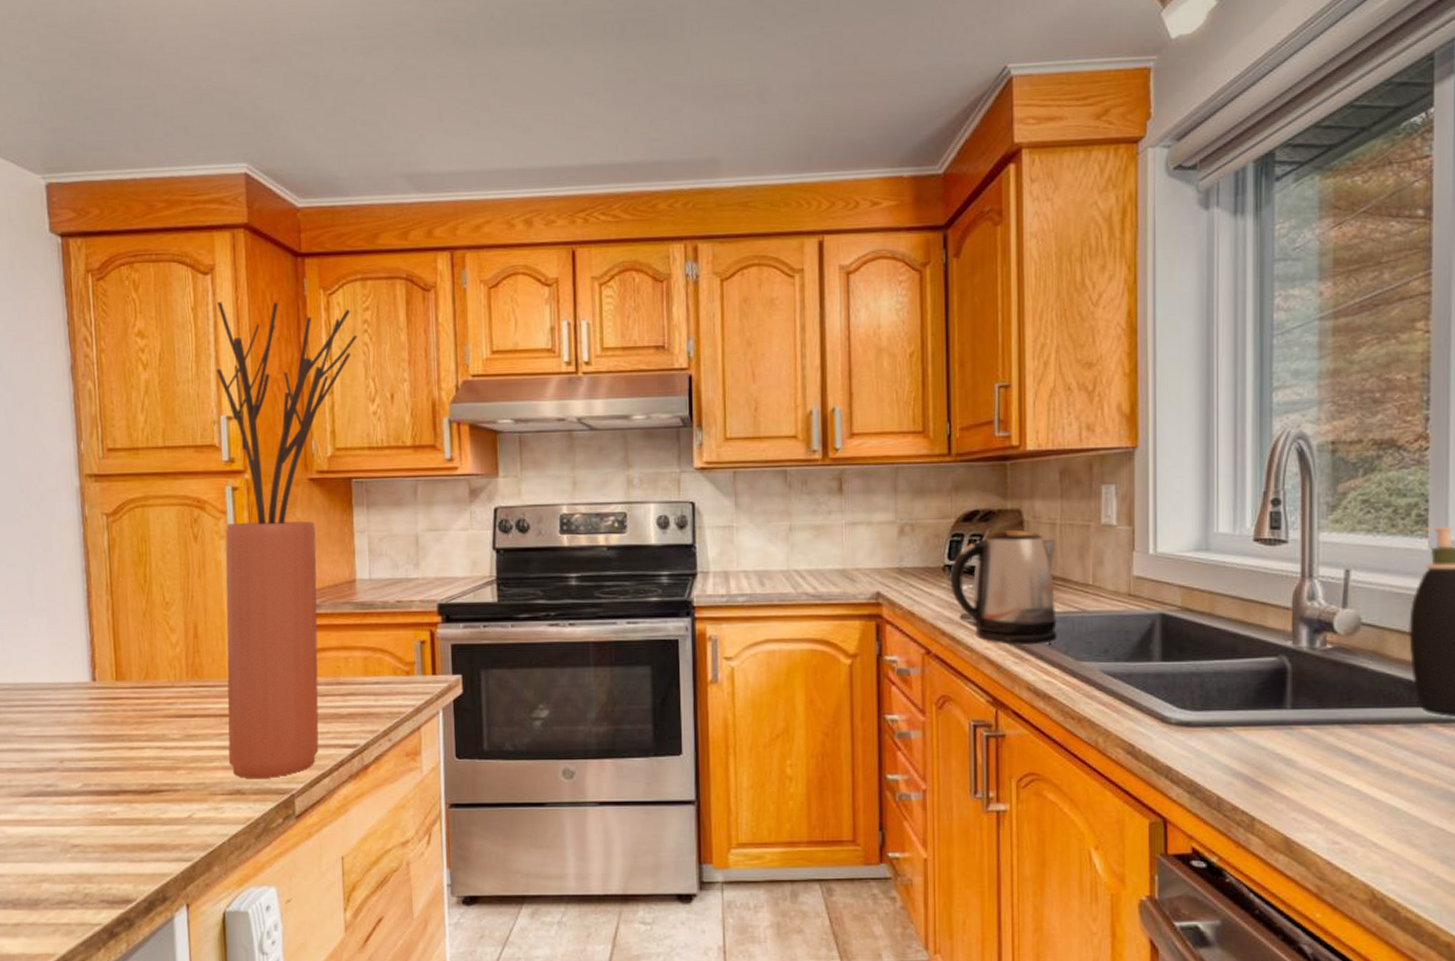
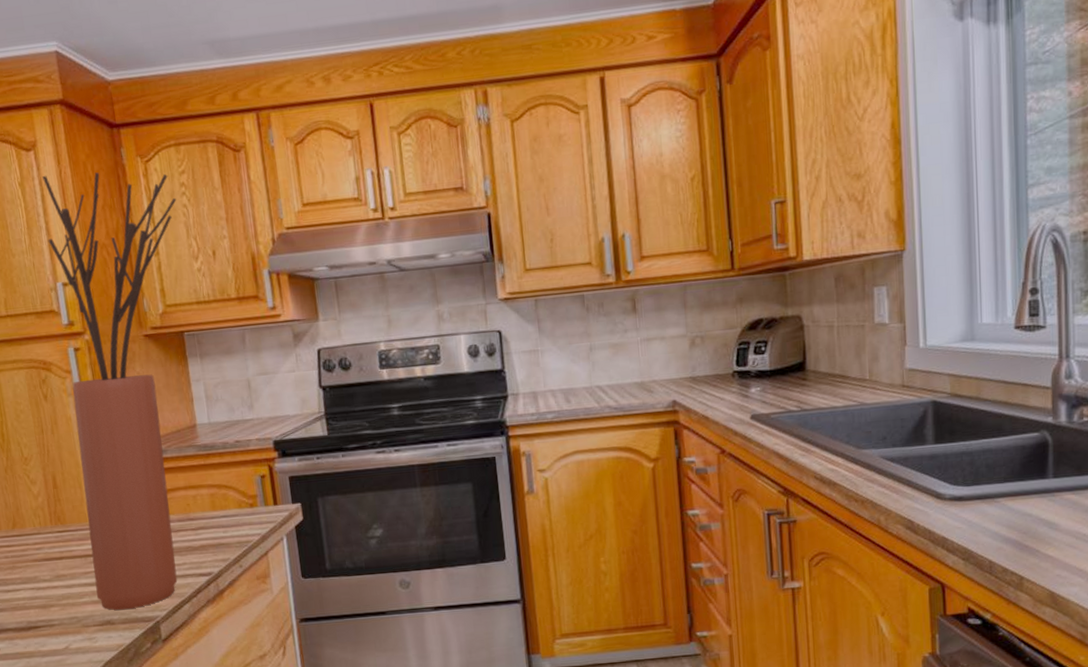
kettle: present [949,529,1057,644] -> none [738,334,839,439]

